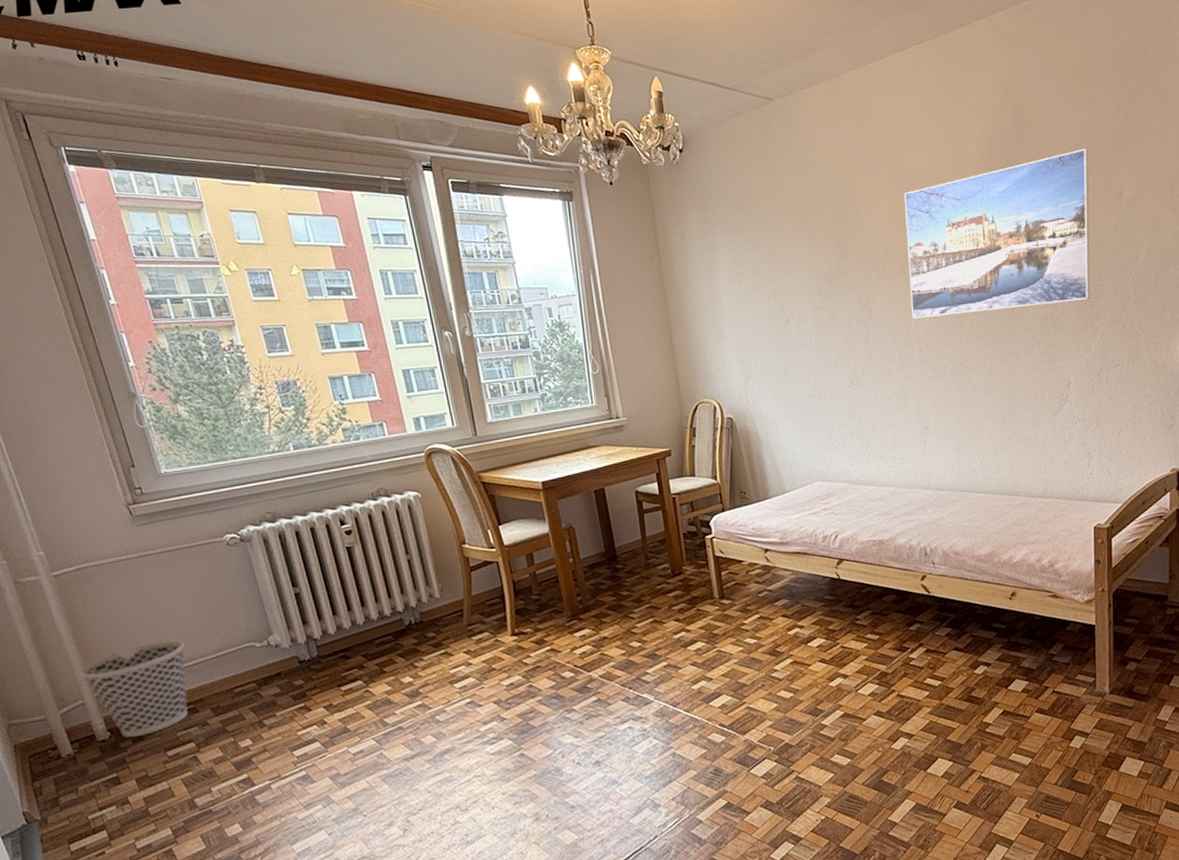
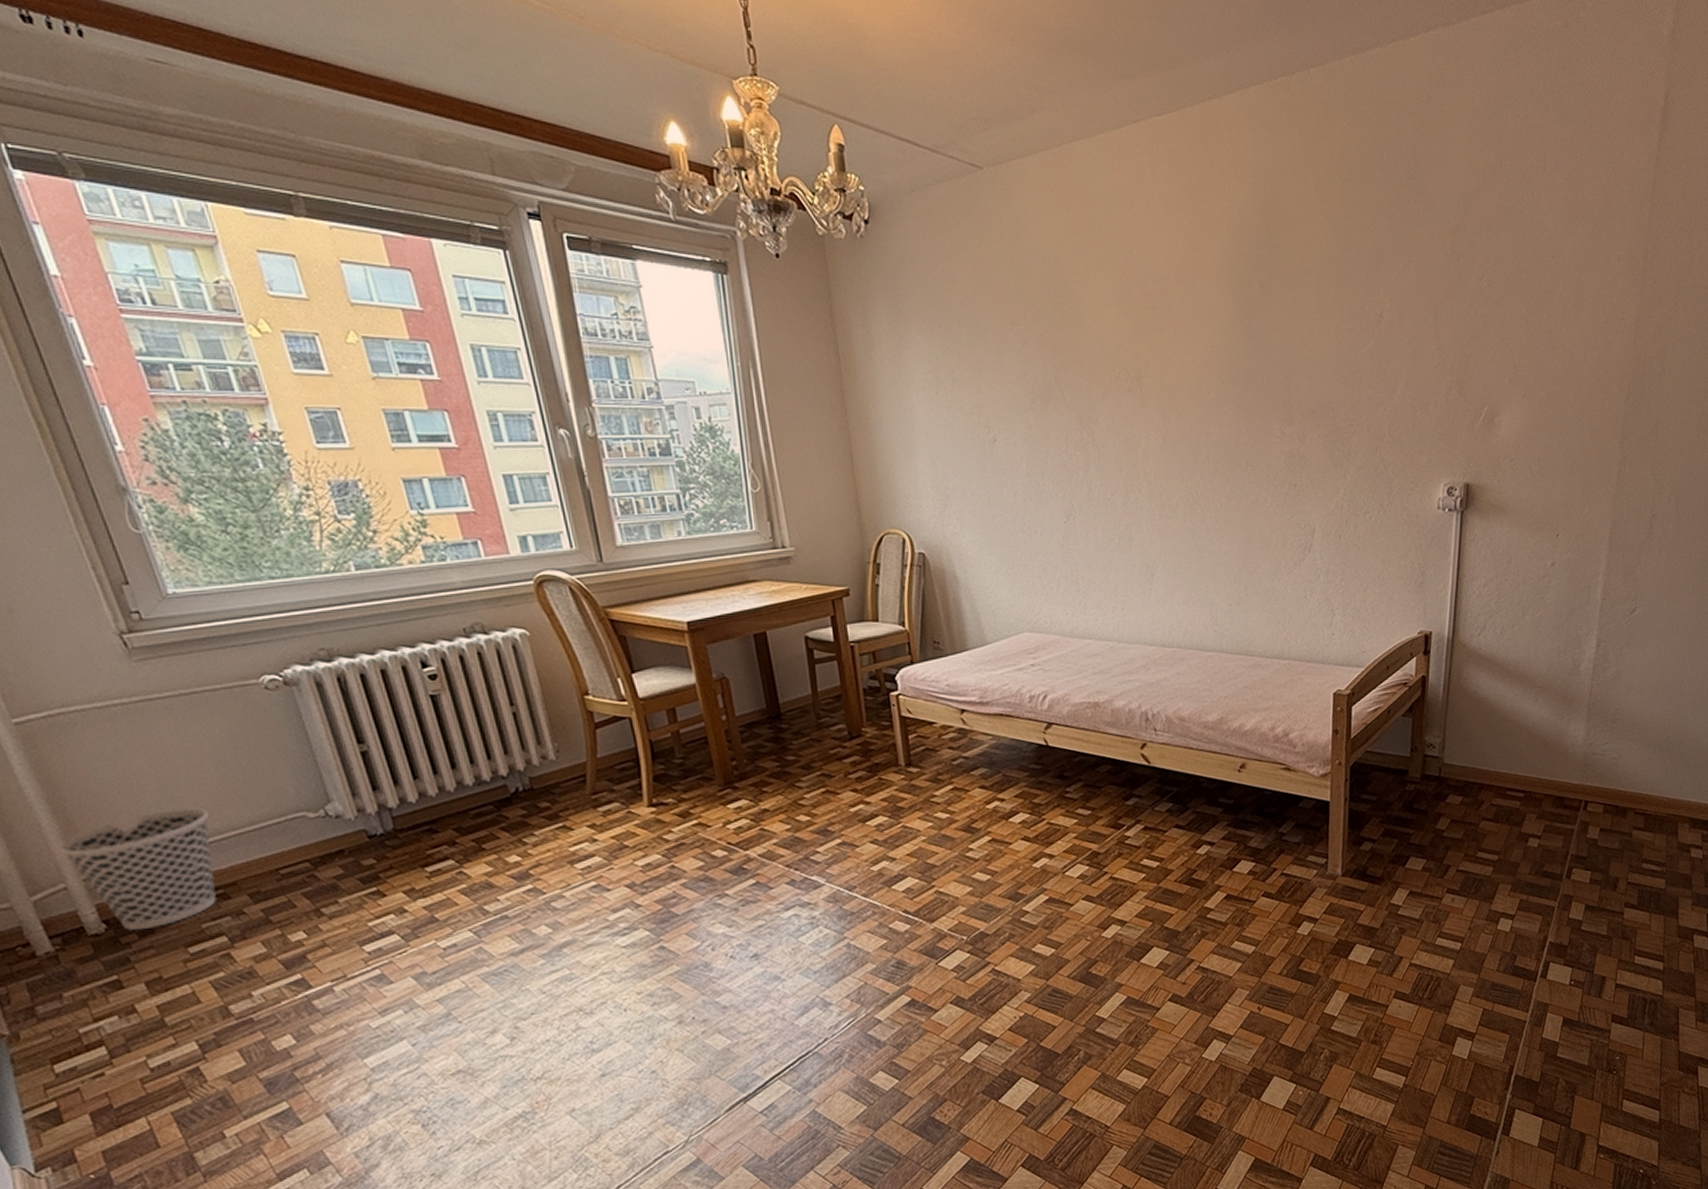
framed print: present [904,148,1091,319] -> none [1135,259,1347,446]

